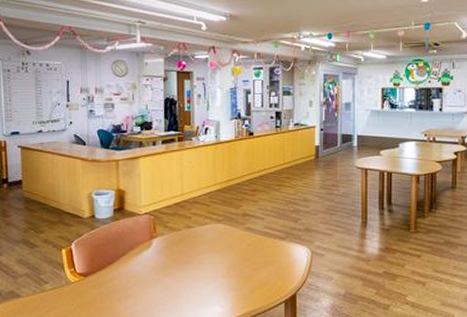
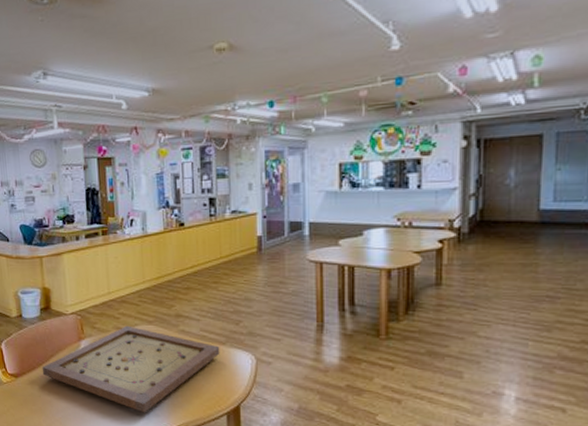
gameboard: none [112,224,281,305] -> present [42,325,220,413]

